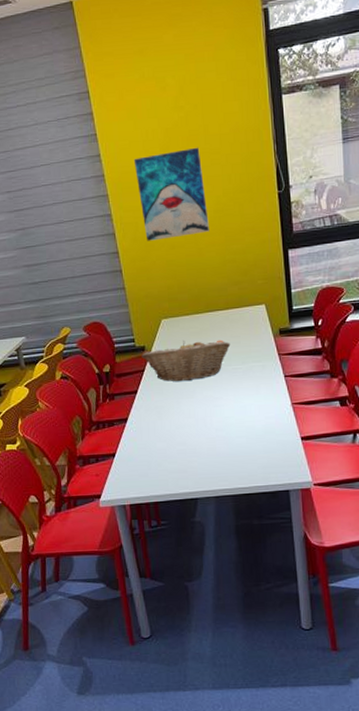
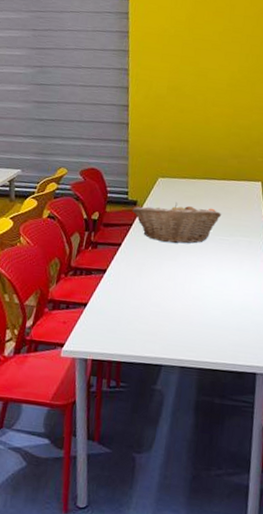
wall art: present [133,147,209,241] -> none [157,22,223,103]

